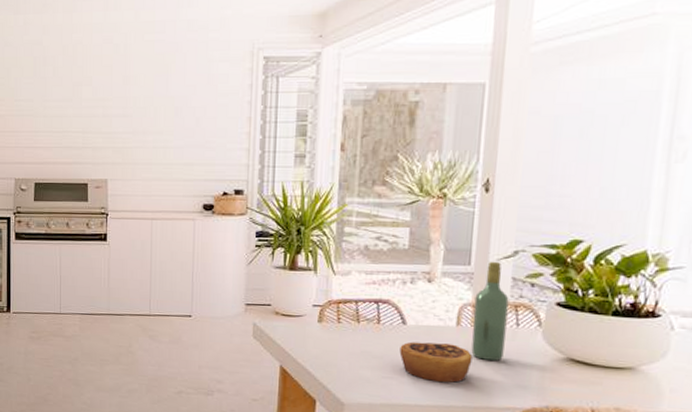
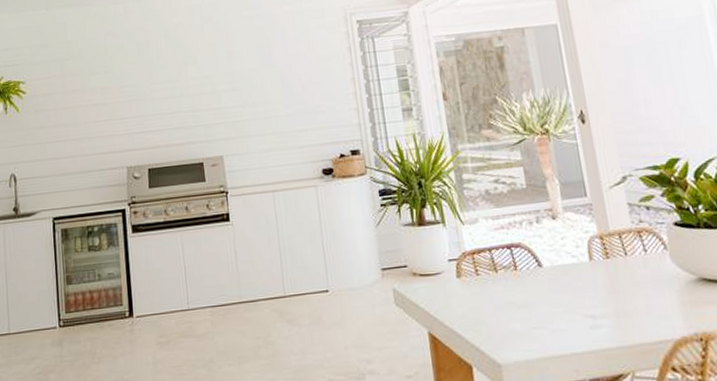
pastry: present [399,342,473,383] -> none [542,281,614,325]
wine bottle: present [471,261,509,361] -> none [599,189,641,293]

